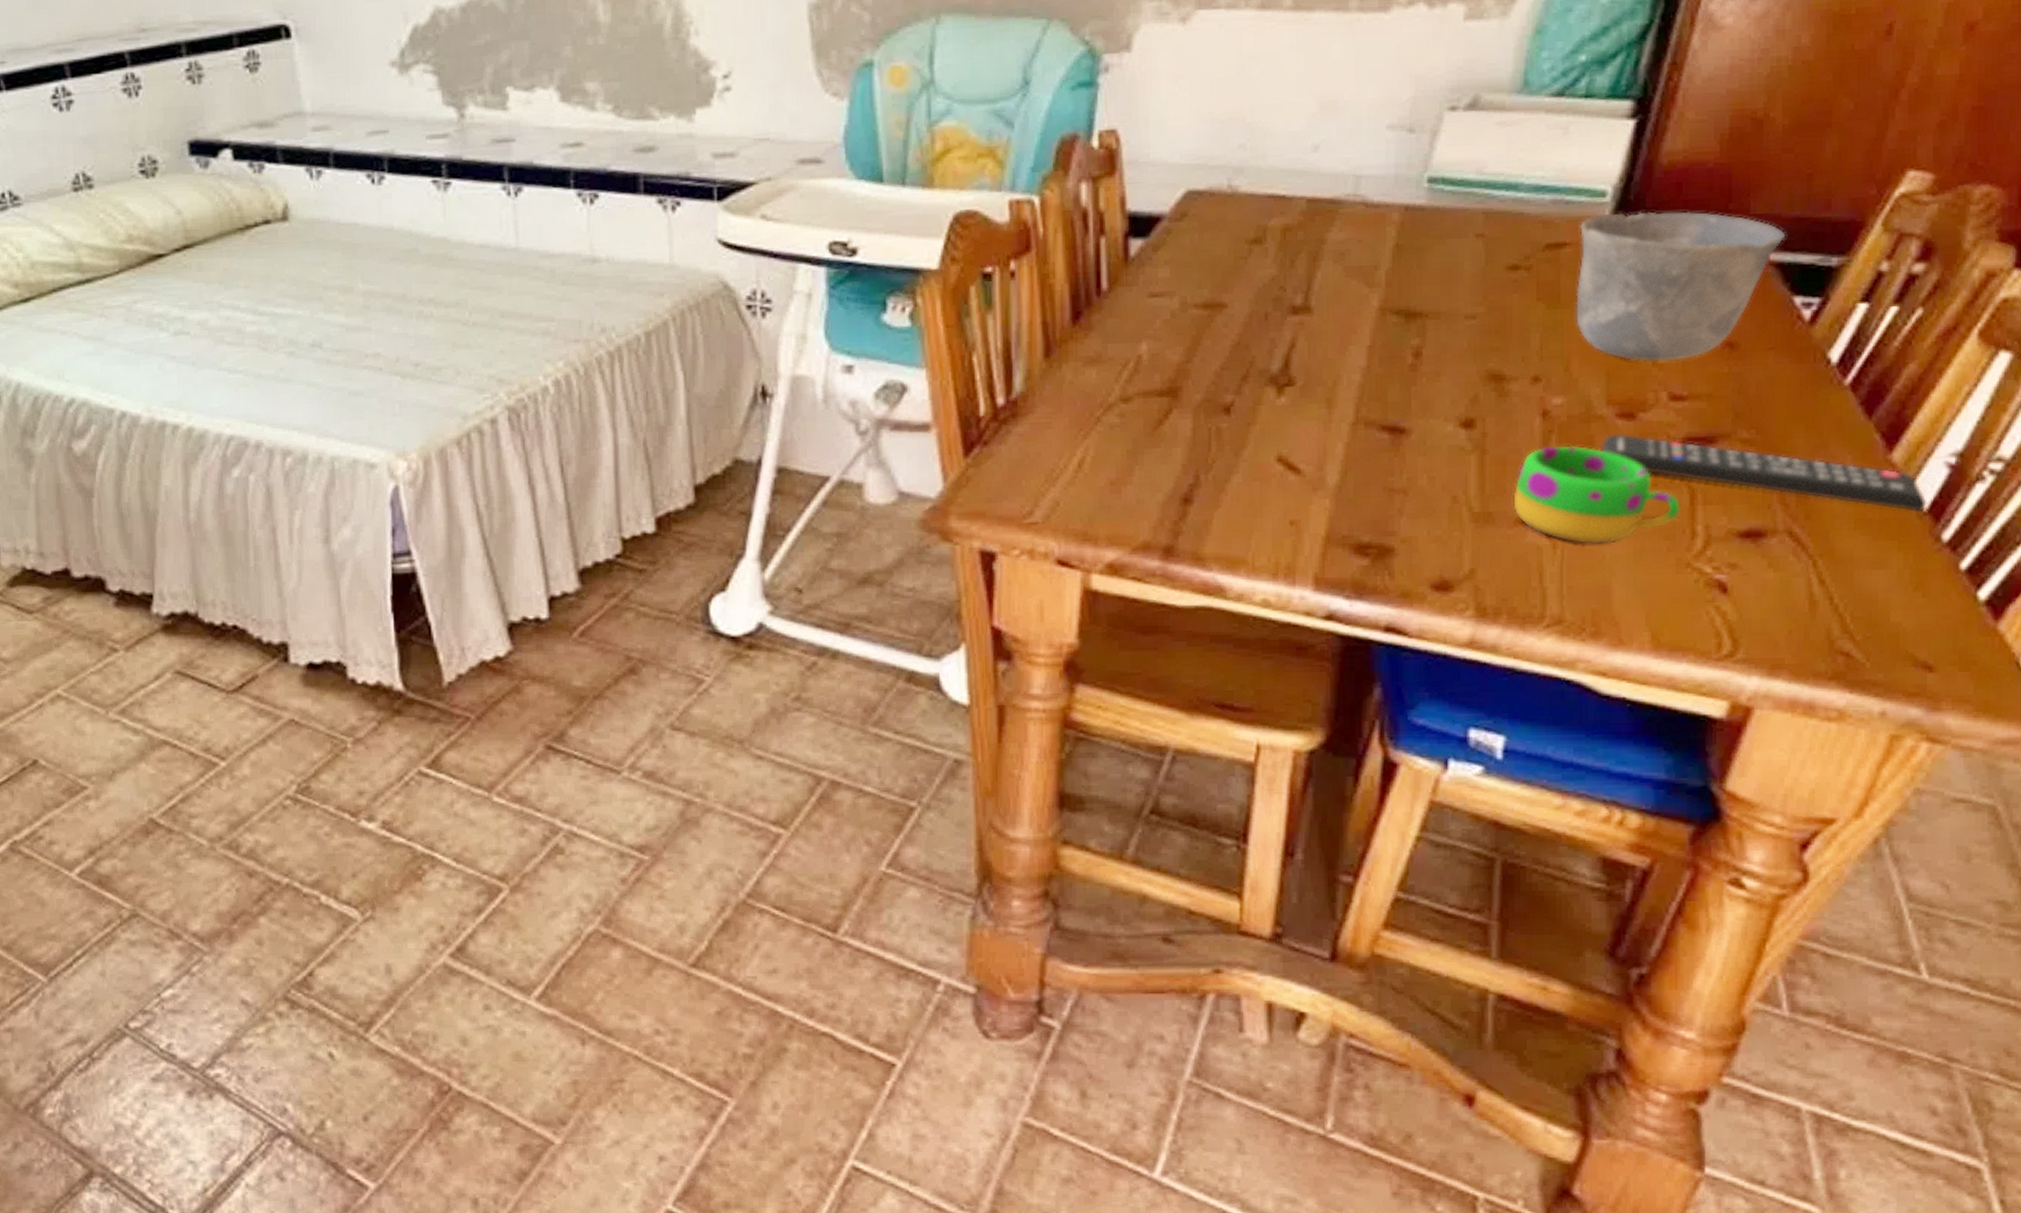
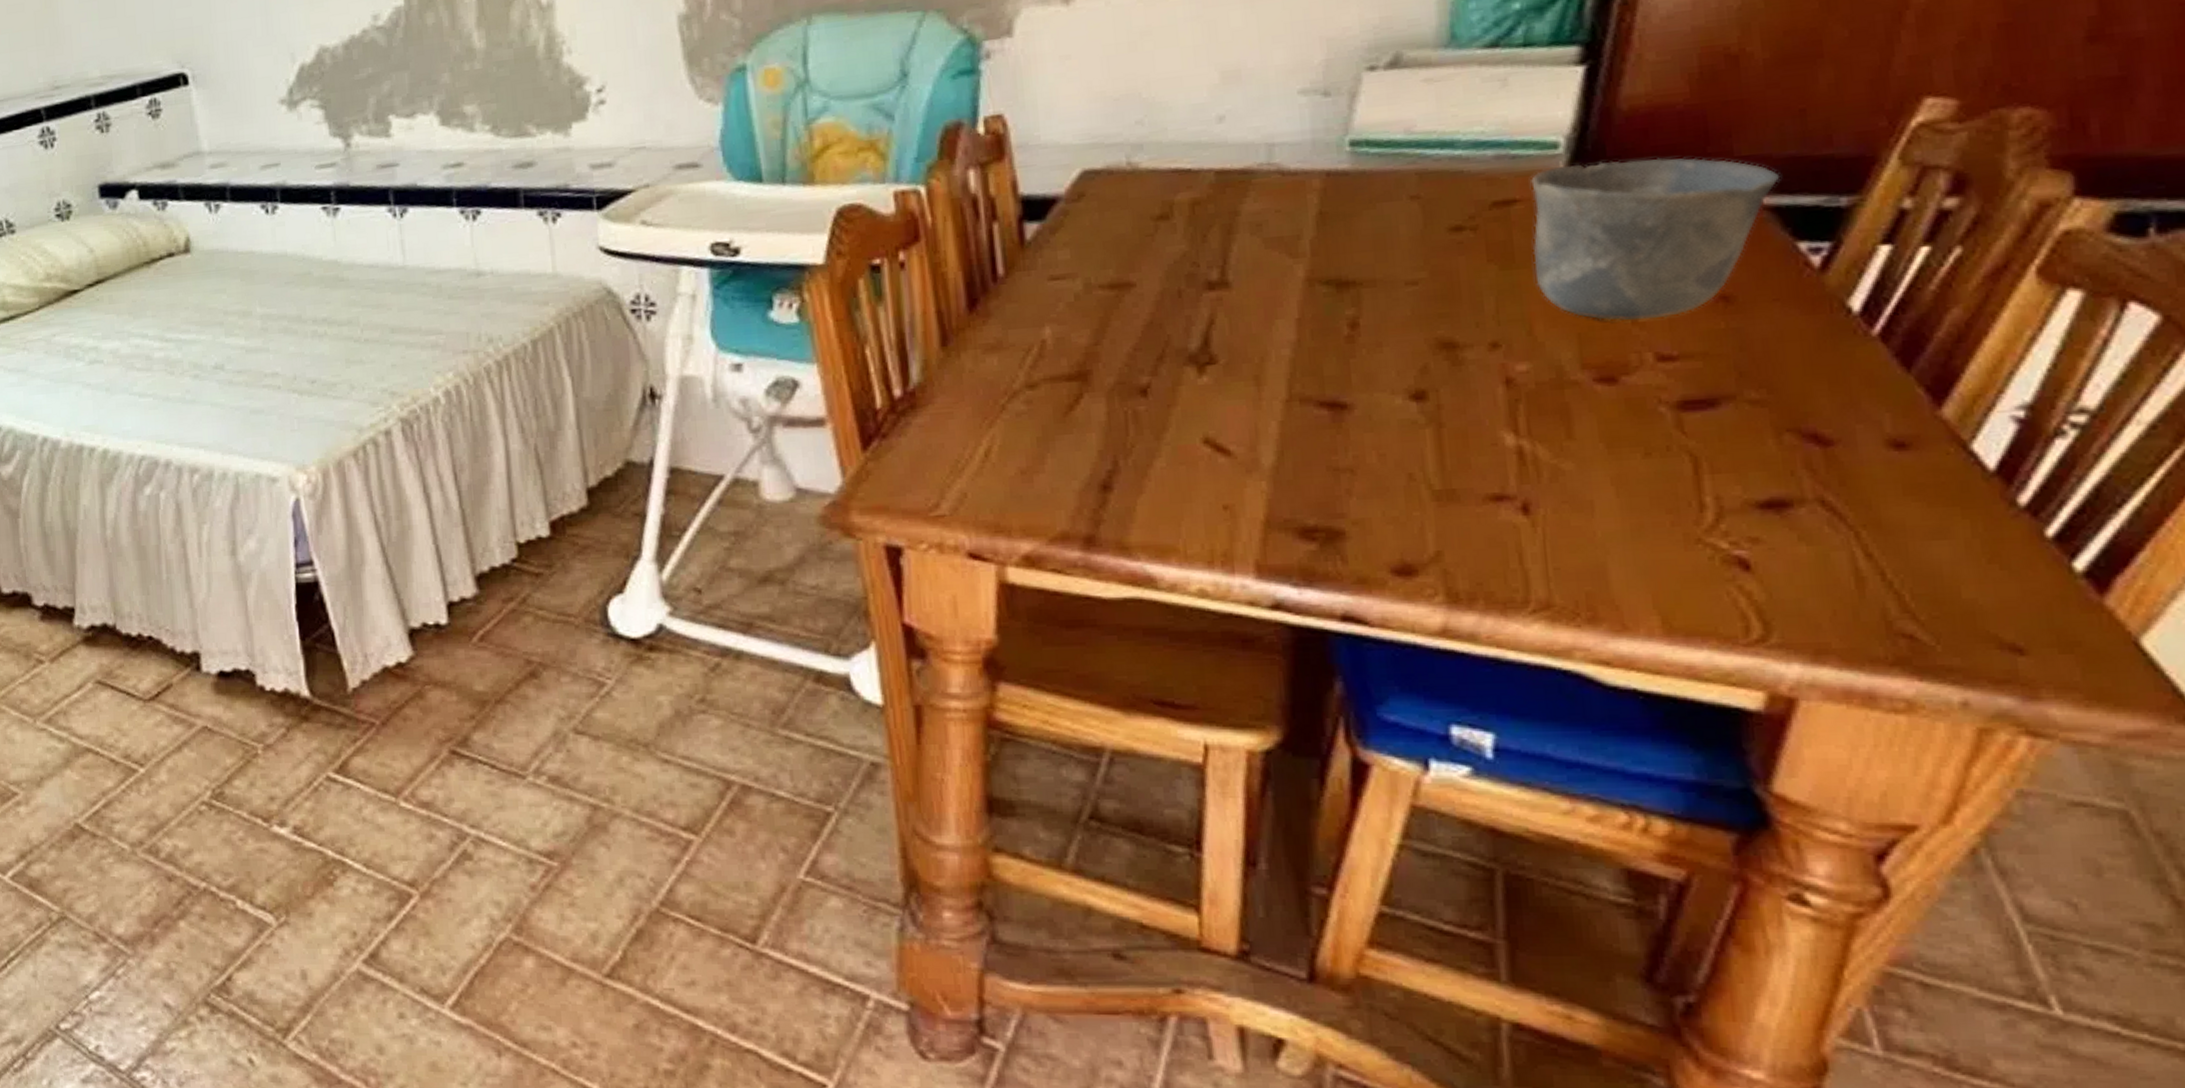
mug: present [1513,445,1682,544] -> none [1479,414,1684,521]
remote control: present [1602,433,1929,513] -> none [1579,399,1996,475]

